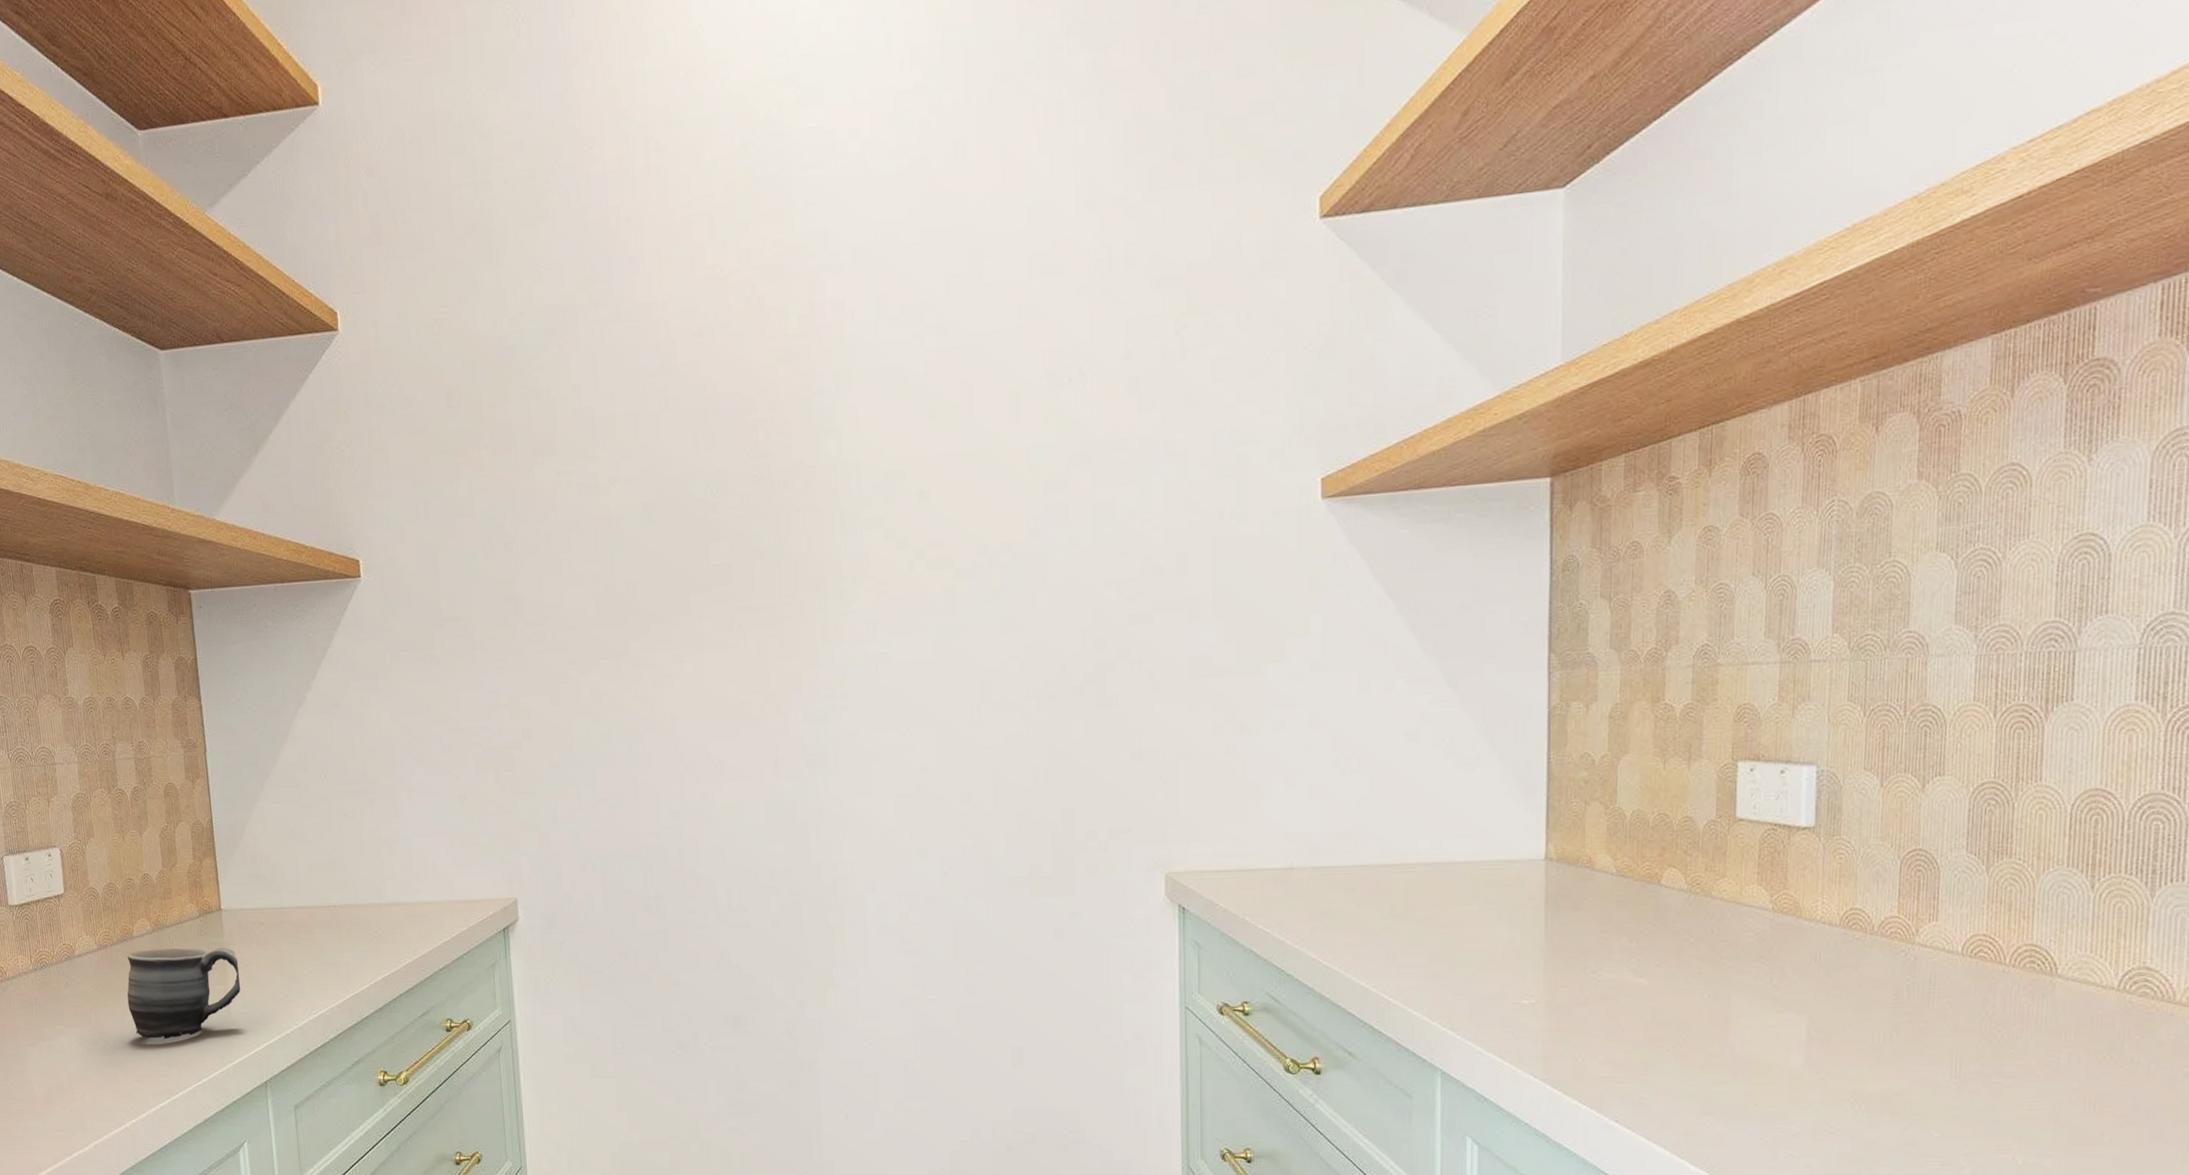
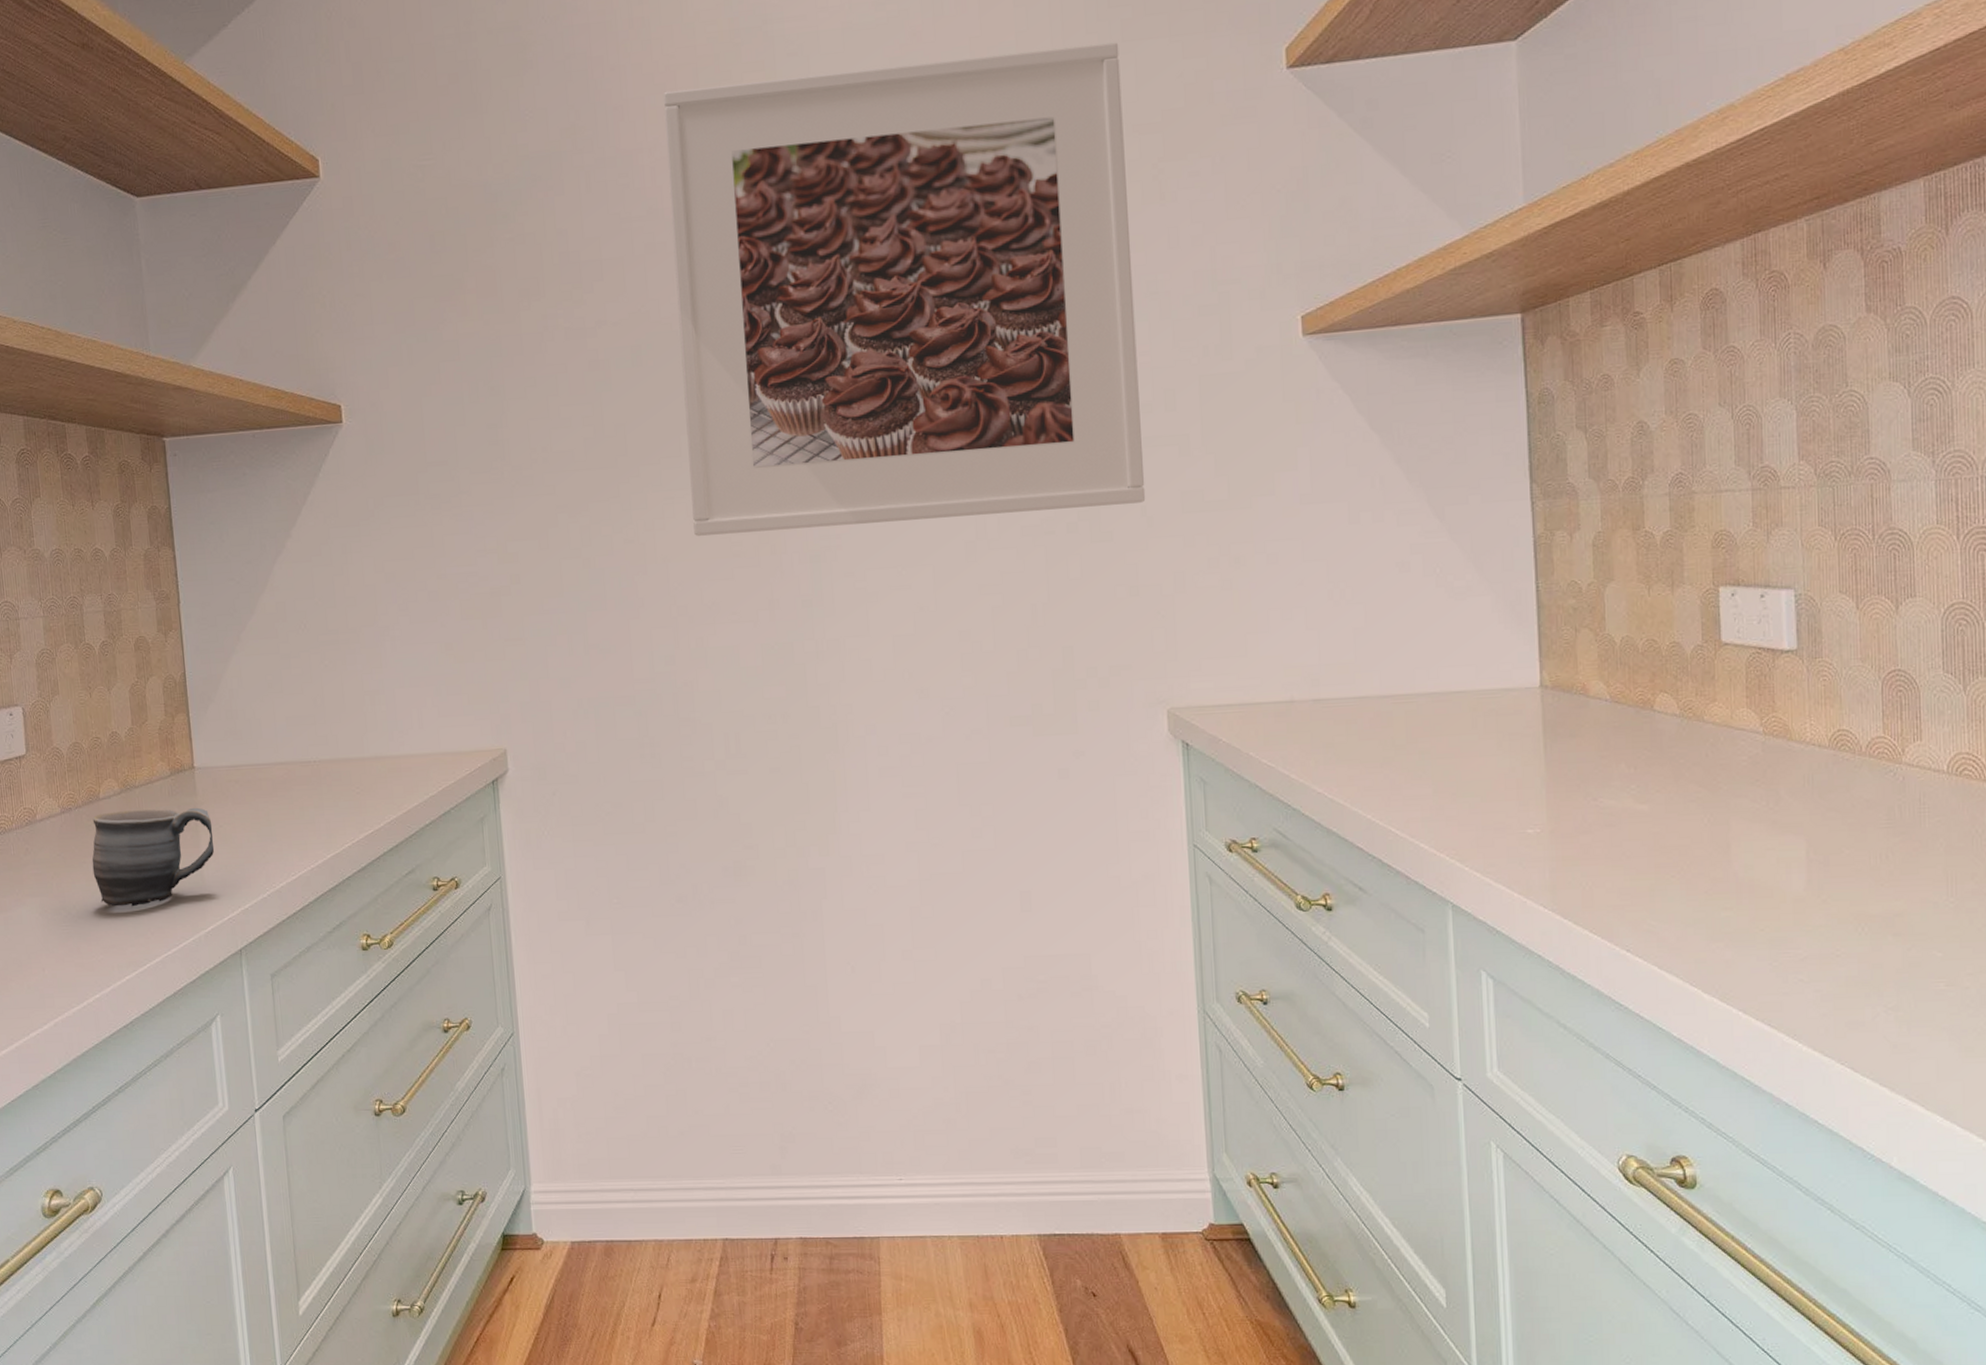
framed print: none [678,190,1153,695] -> present [662,42,1146,537]

